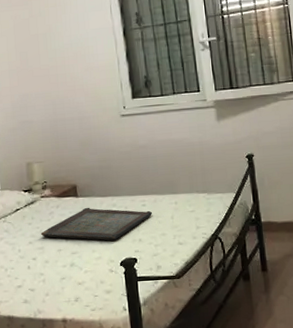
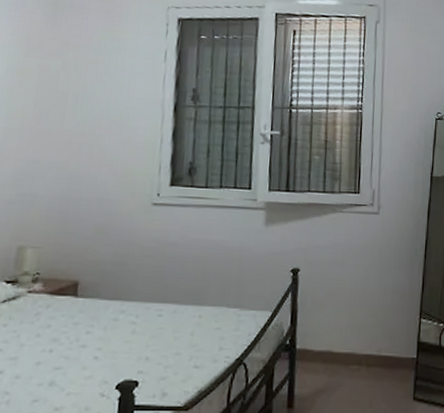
serving tray: present [41,207,152,241] -> none [17,311,168,356]

